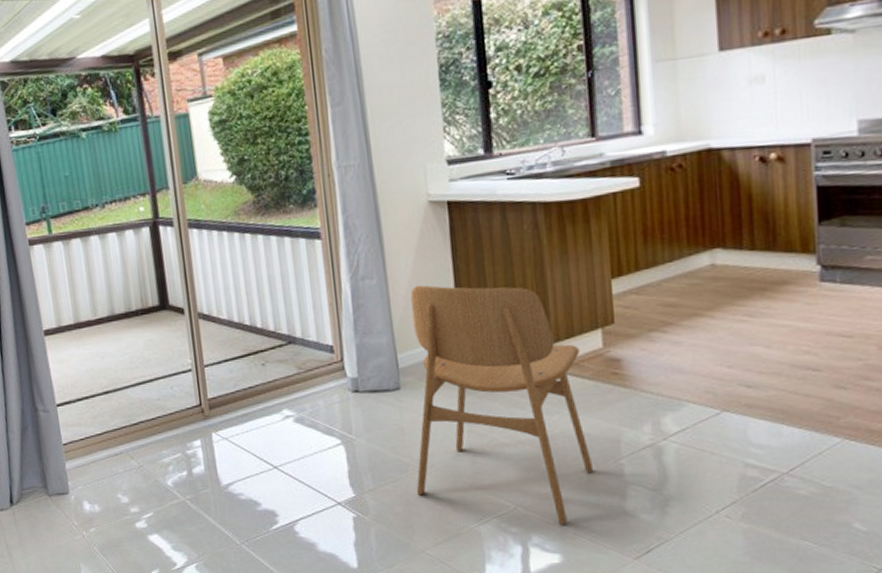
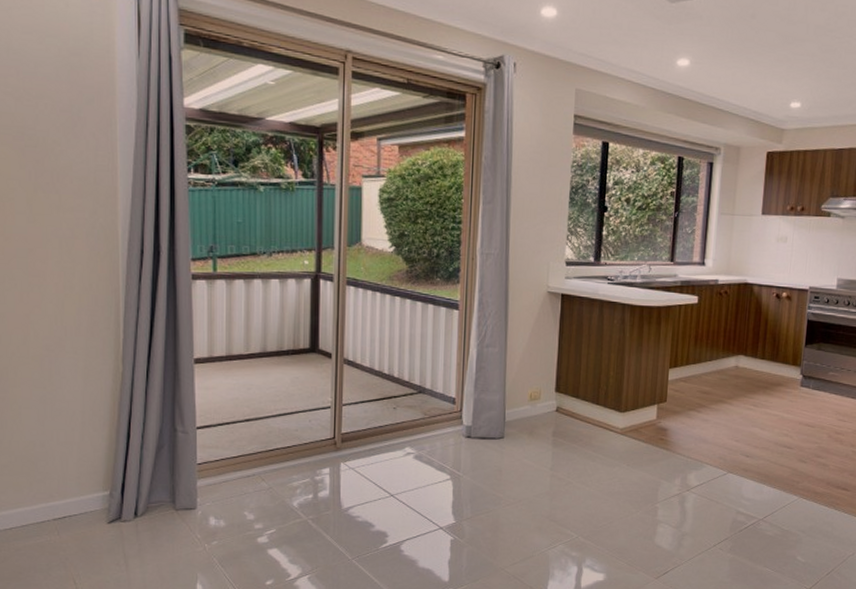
dining chair: present [411,285,594,525] -> none [504,356,640,551]

